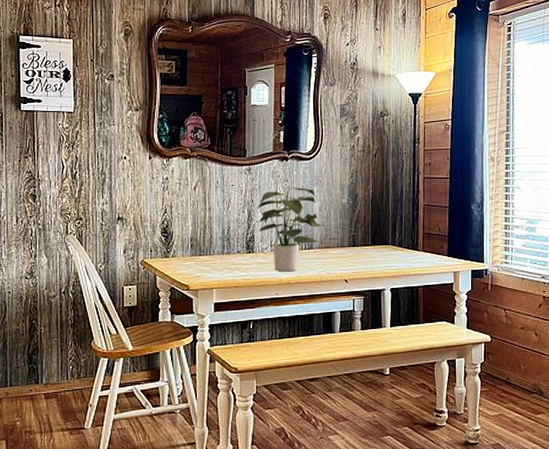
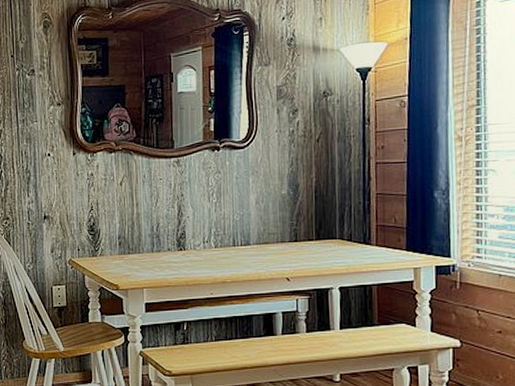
potted plant: present [257,186,326,272] -> none [187,178,263,270]

